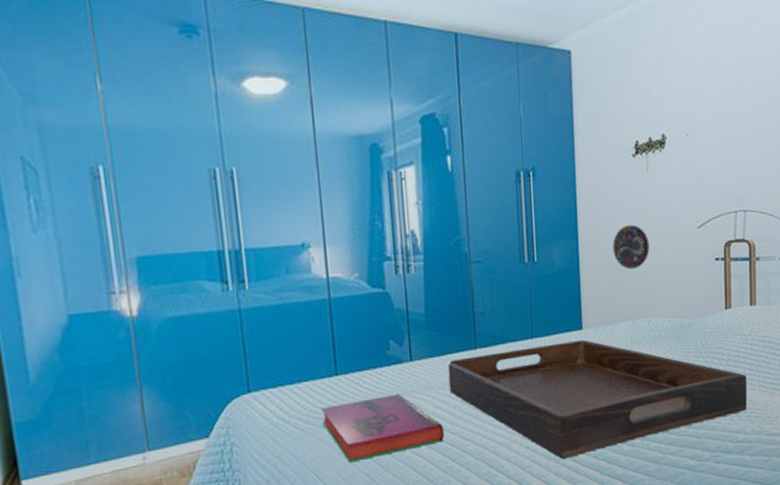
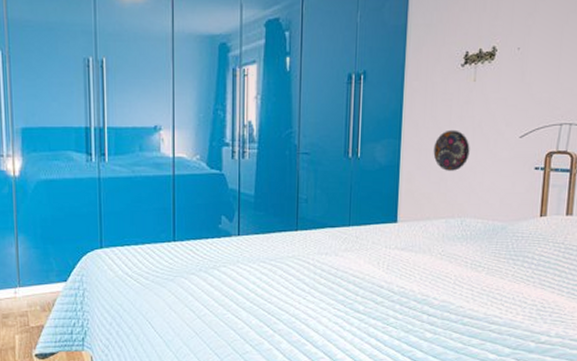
hardback book: present [321,393,445,463] -> none [159,262,263,317]
serving tray: present [447,339,747,459] -> none [270,231,555,337]

